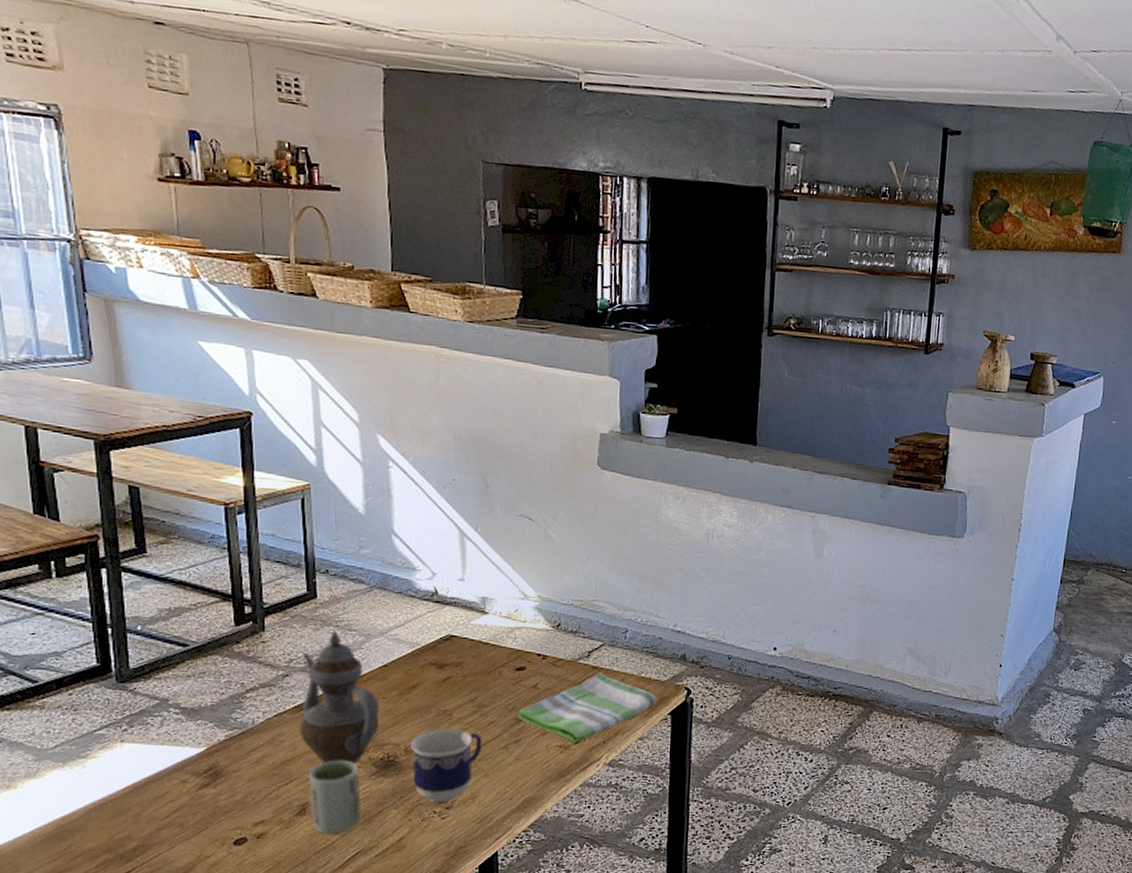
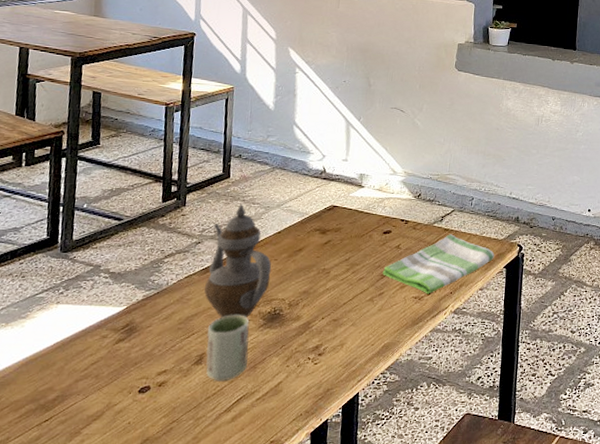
cup: present [411,728,483,802] -> none [293,285,353,349]

